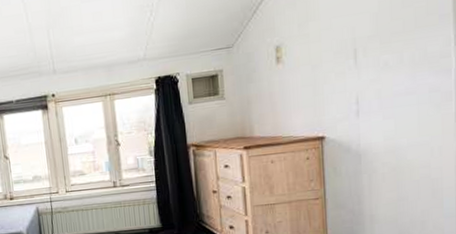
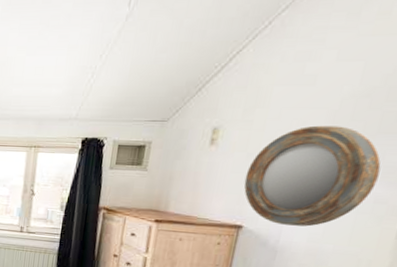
home mirror: none [315,26,427,129] -> present [244,125,381,227]

